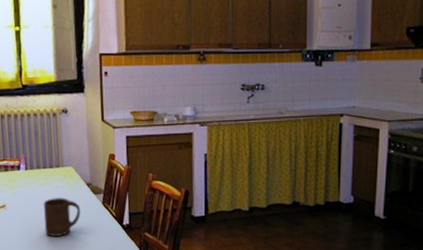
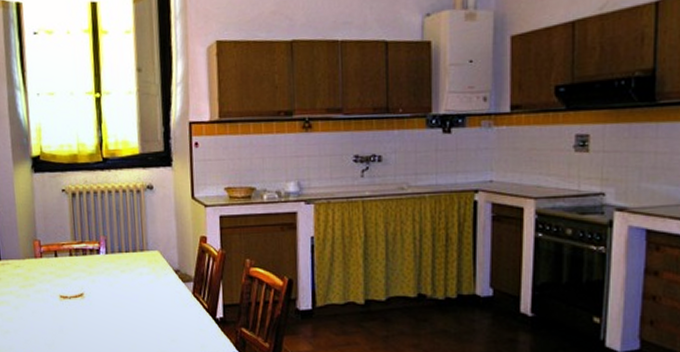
cup: present [44,198,81,237] -> none [126,286,168,332]

